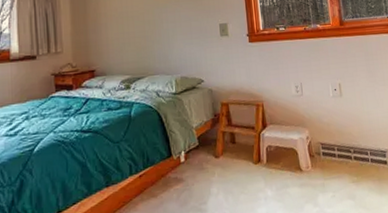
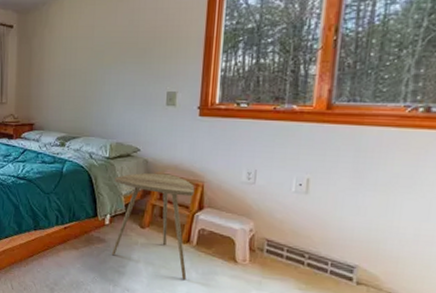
side table: none [183,99,264,200] -> present [111,172,195,279]

